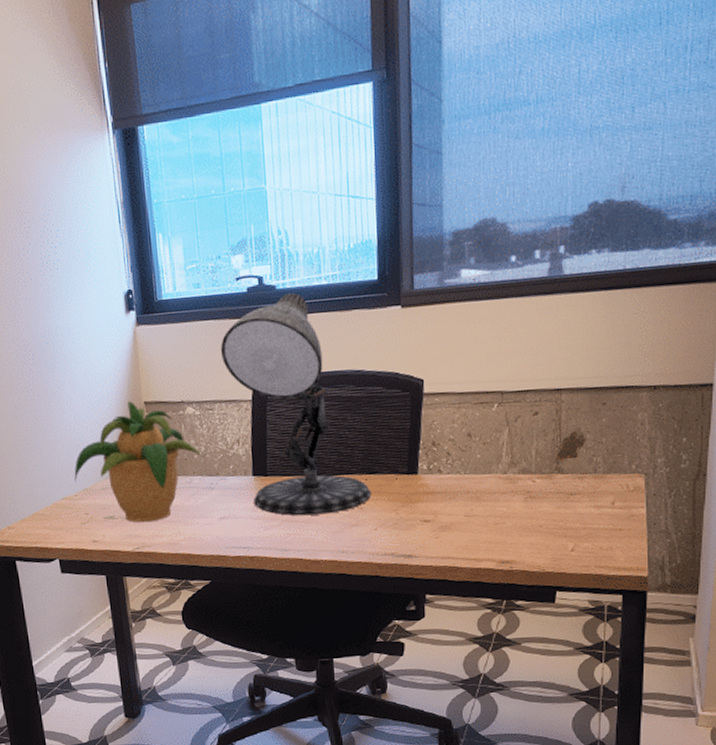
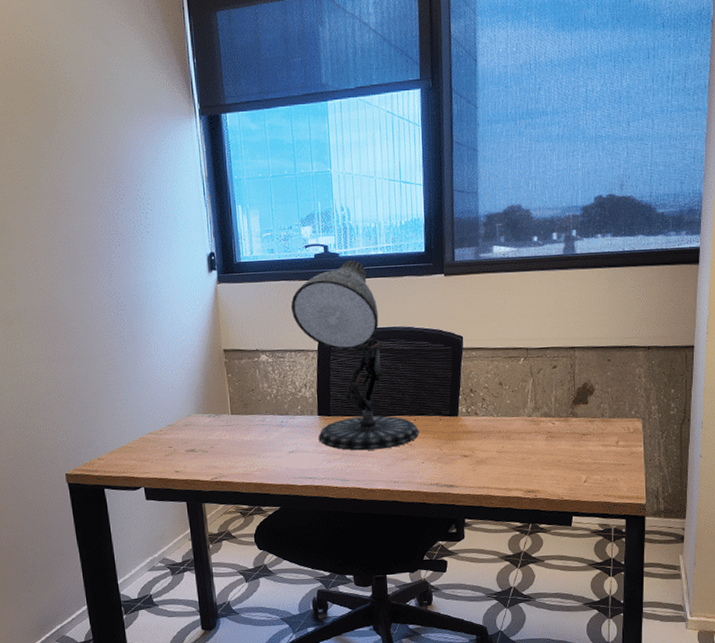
potted plant: present [74,400,203,523] -> none [159,348,275,456]

